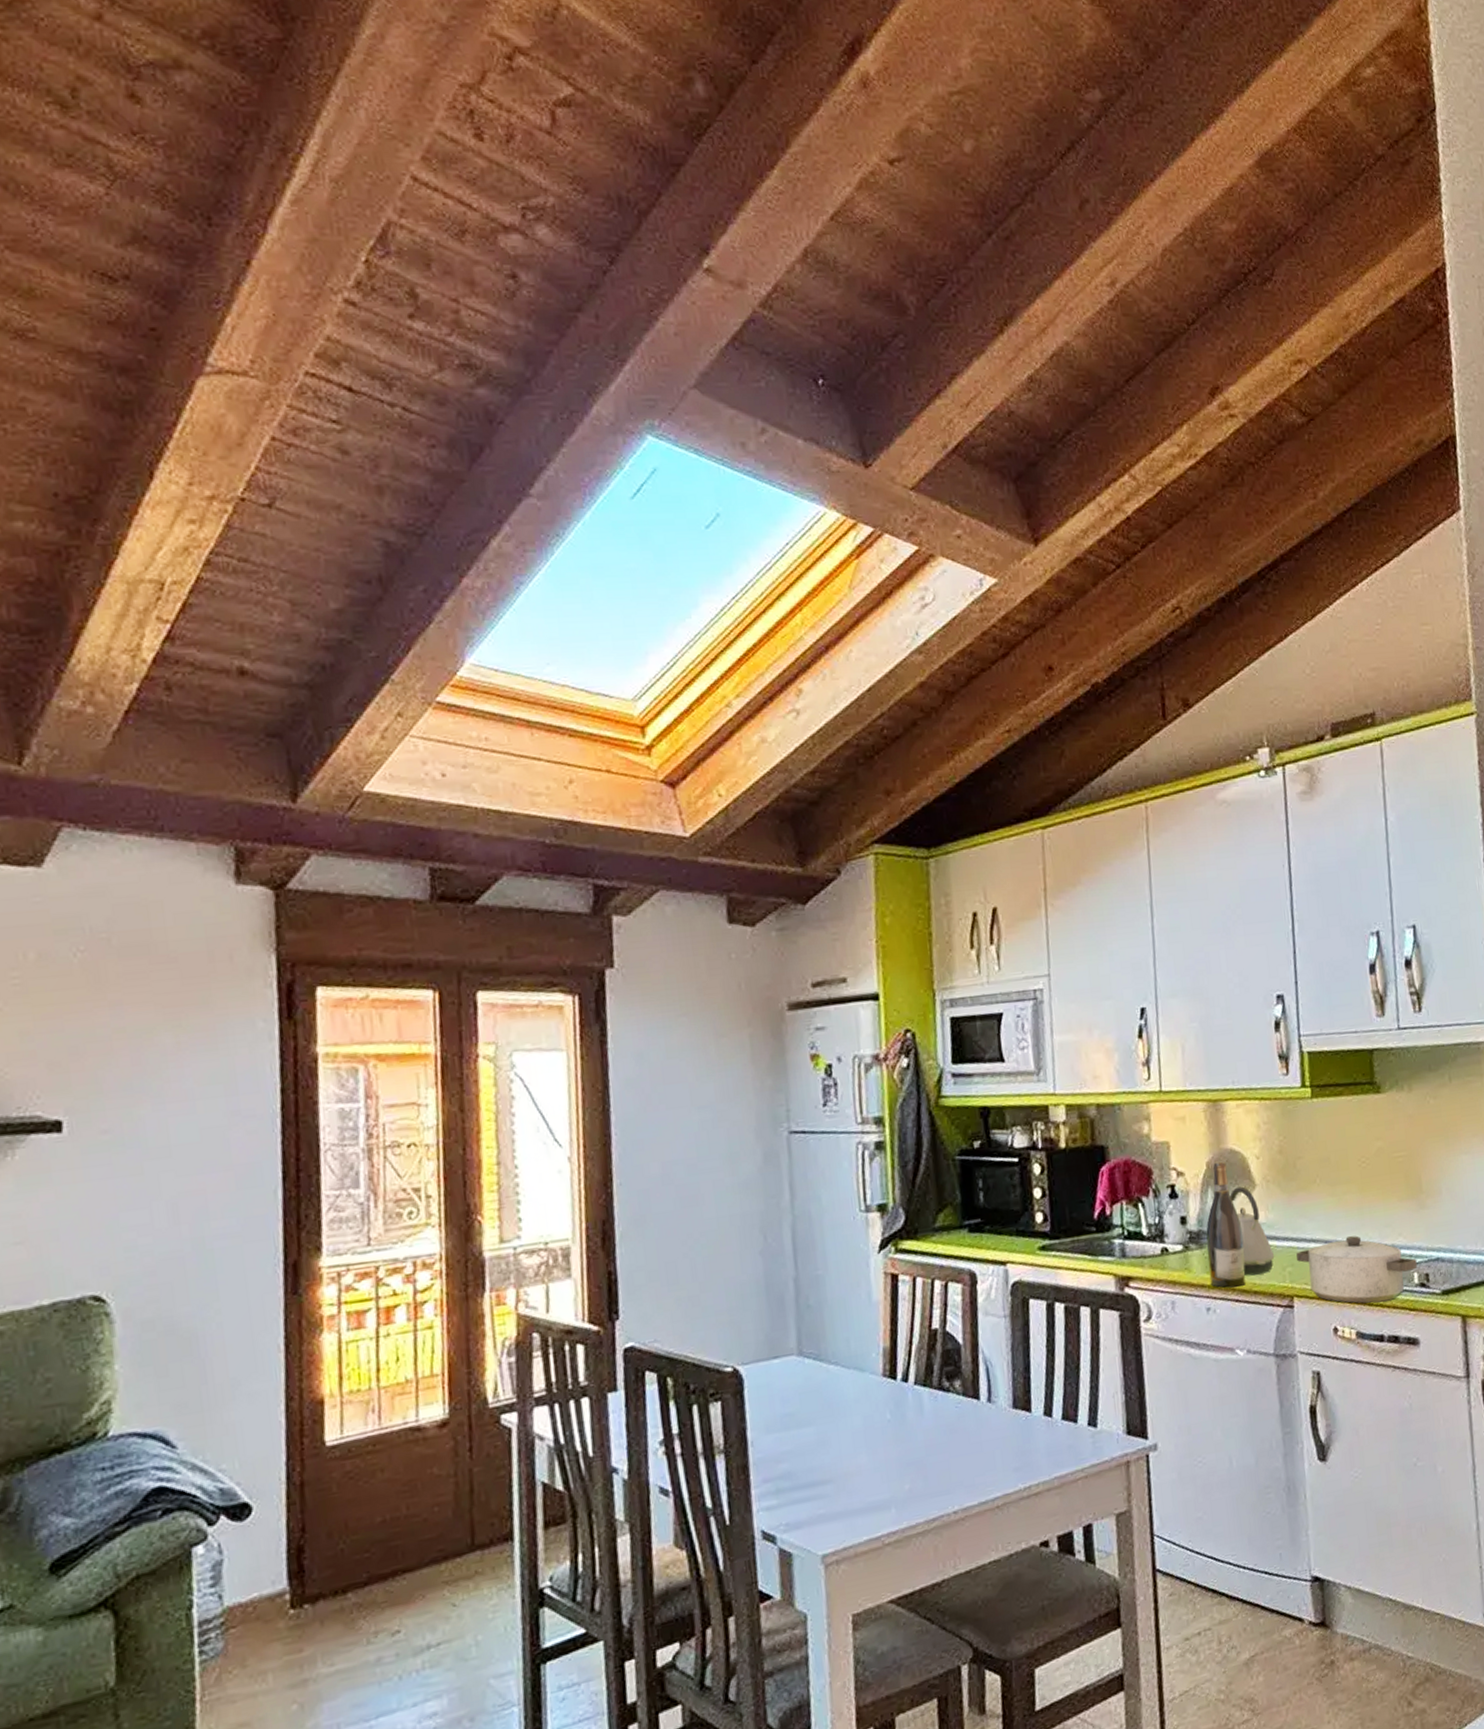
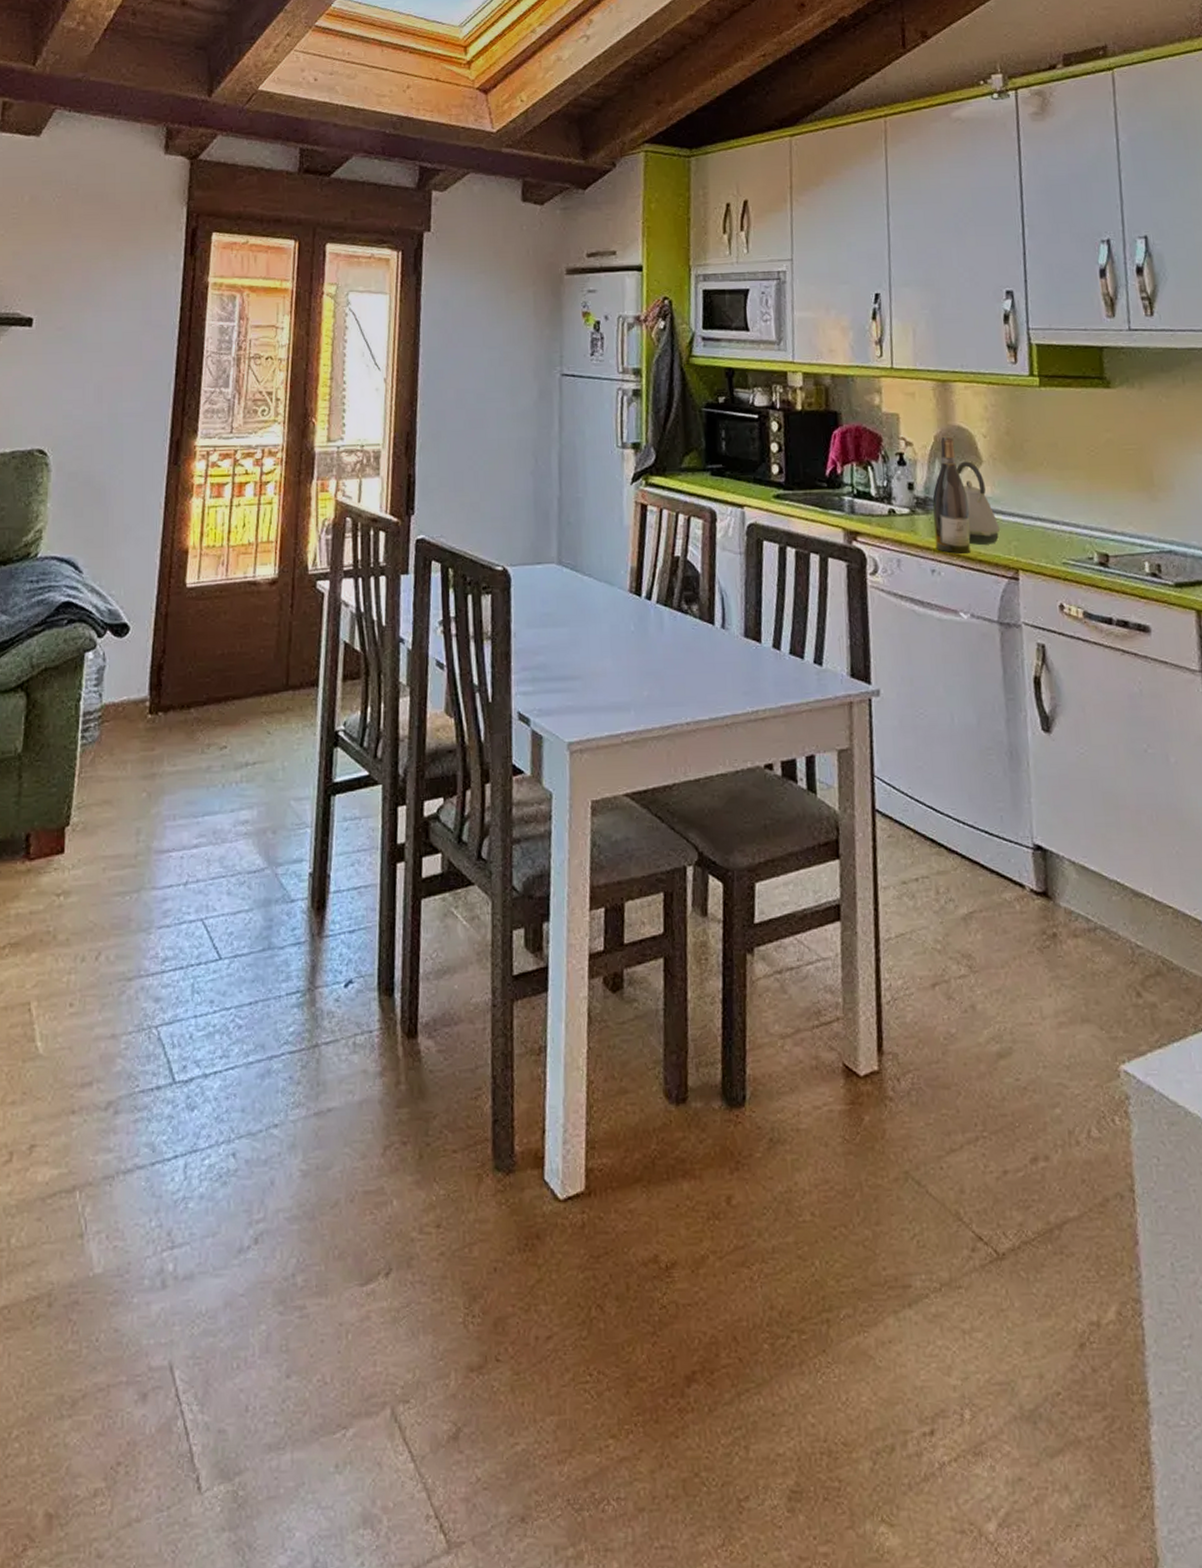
cooking pot: present [1296,1235,1417,1304] -> none [1022,518,1149,586]

